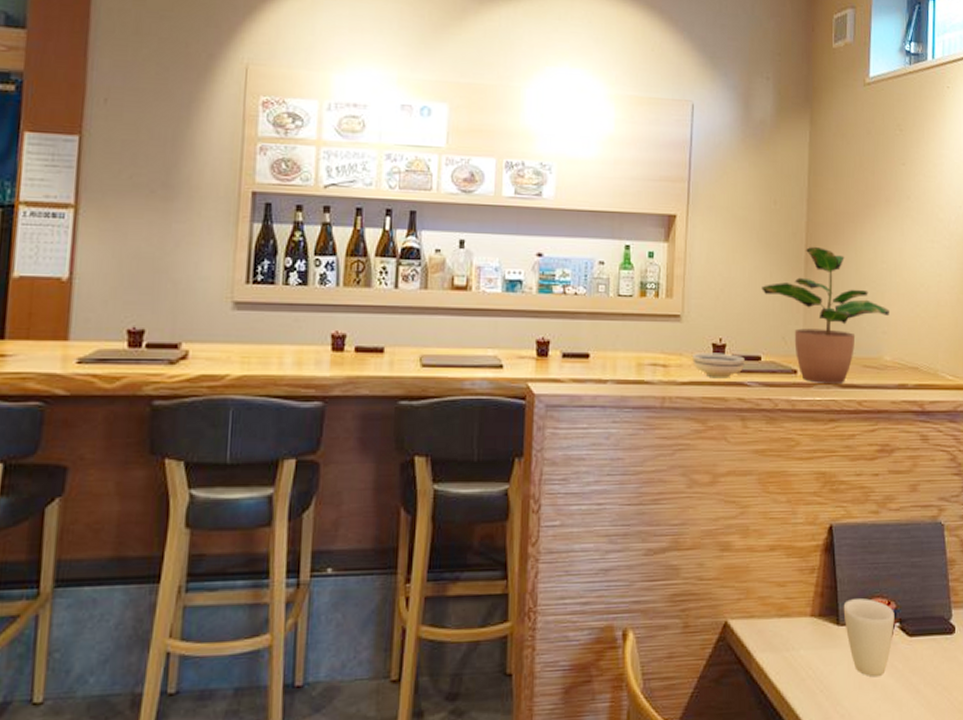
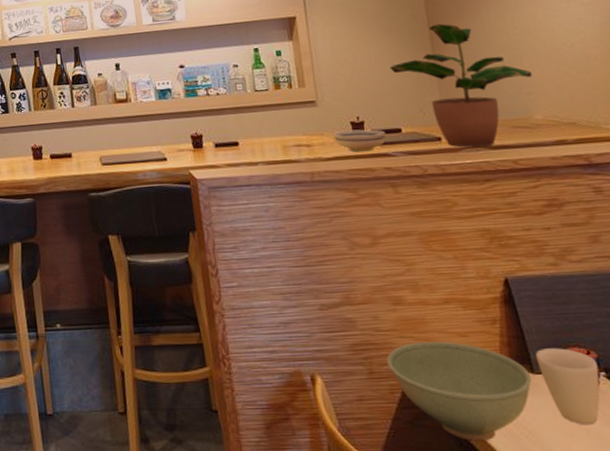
bowl: none [703,591,836,699] -> present [386,341,532,442]

